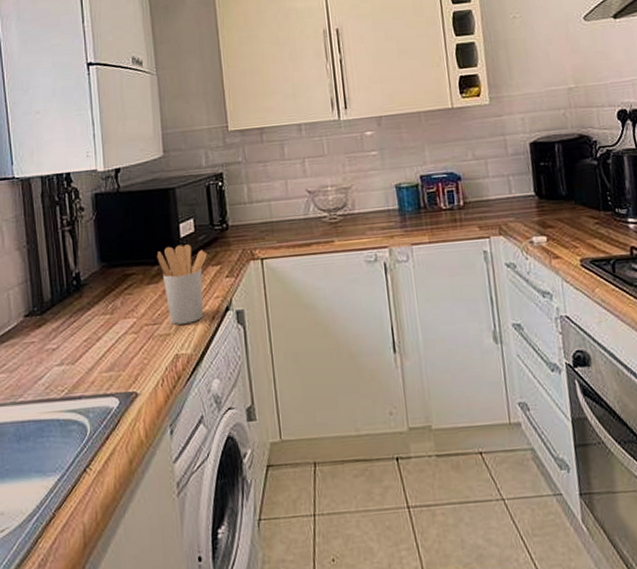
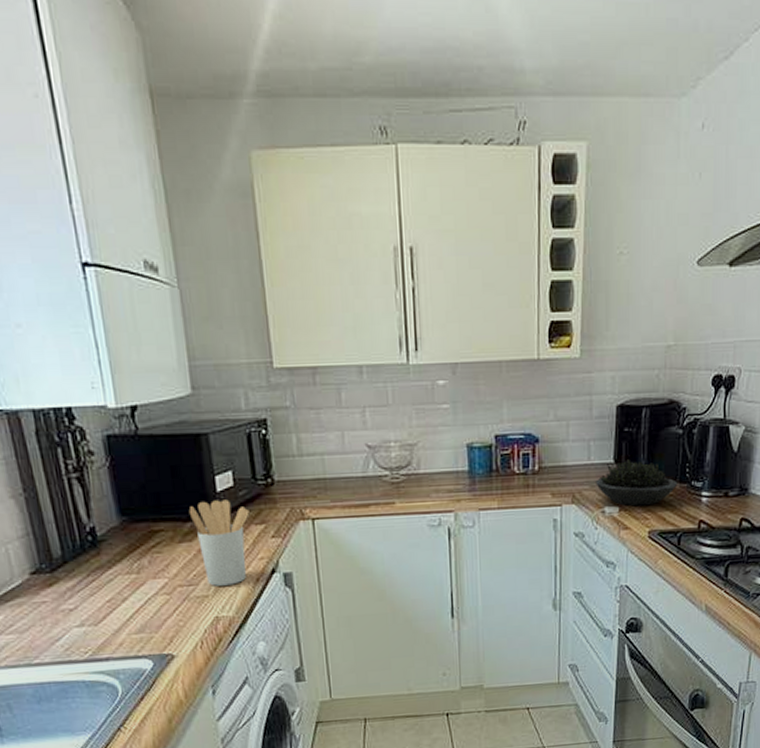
succulent plant: none [520,191,602,236] -> present [596,459,678,506]

